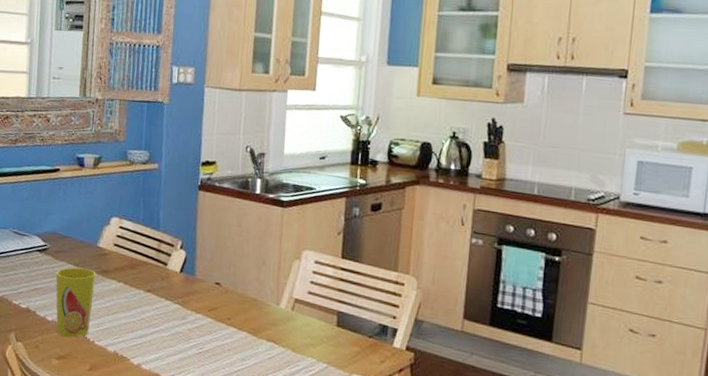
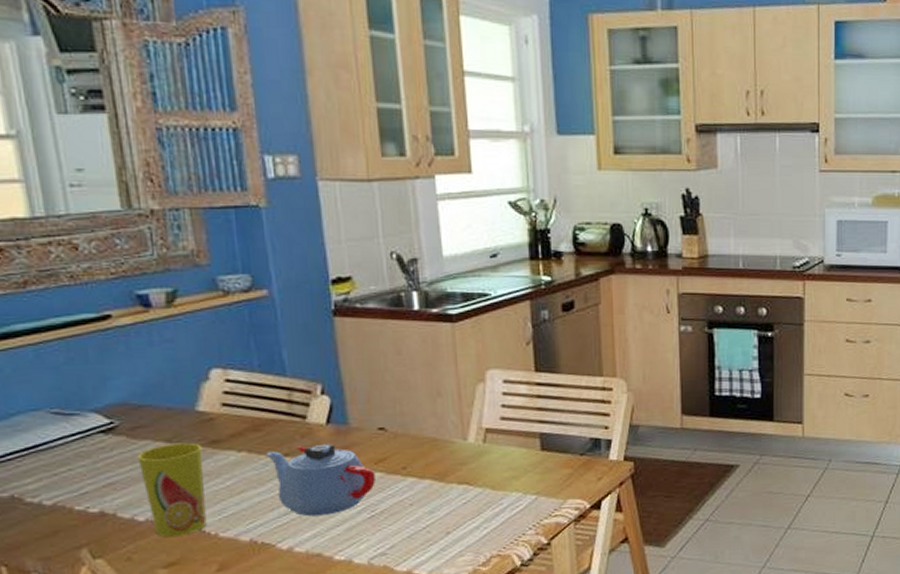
teapot: none [136,286,207,345] -> present [266,443,375,517]

